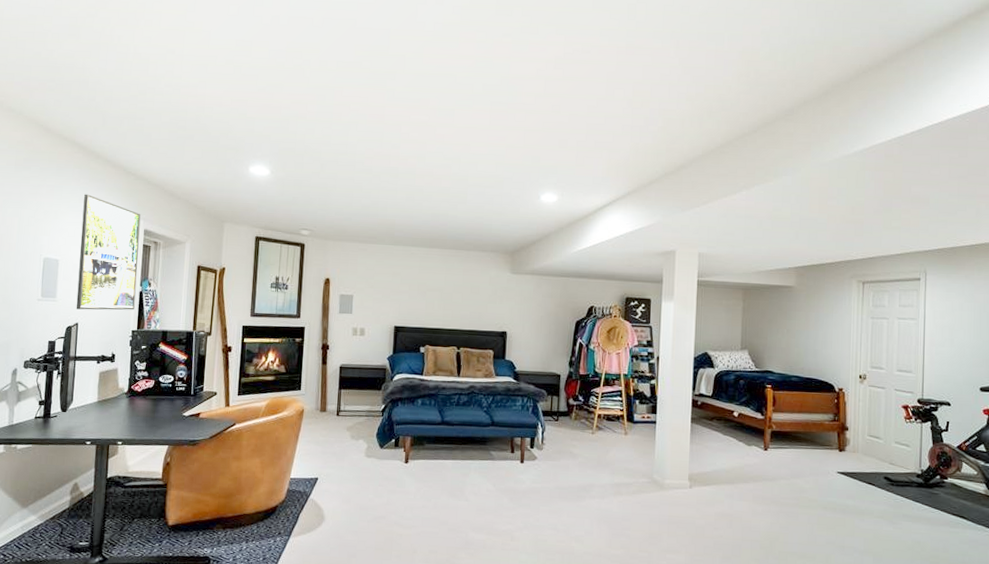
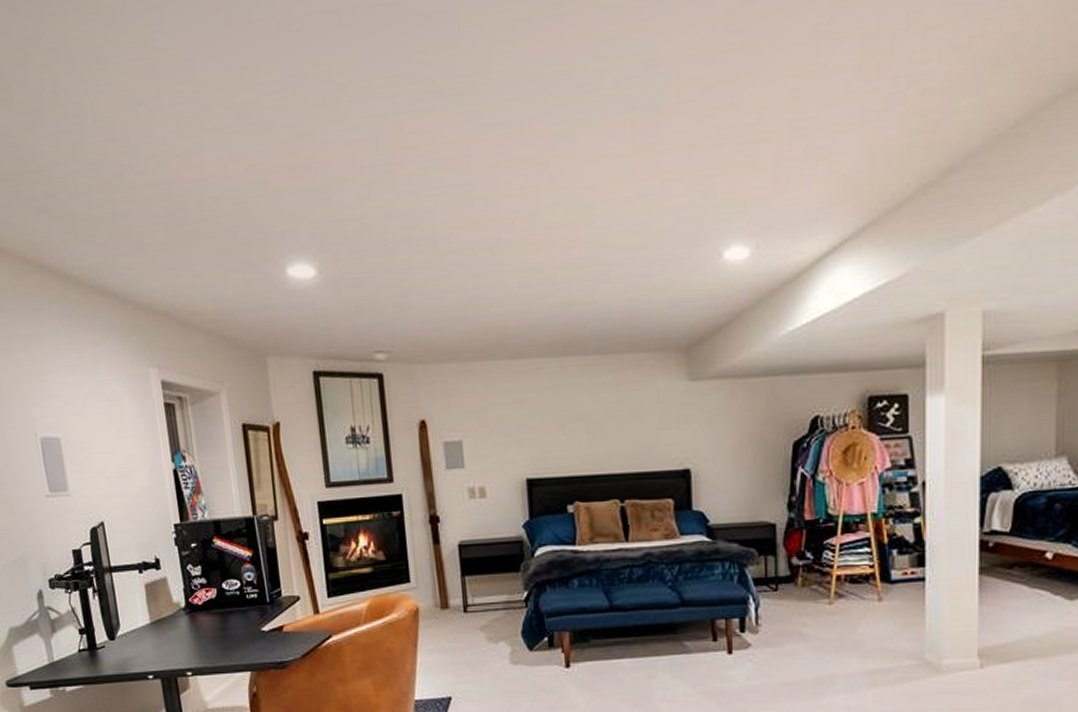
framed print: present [76,194,141,310] -> none [72,339,171,504]

